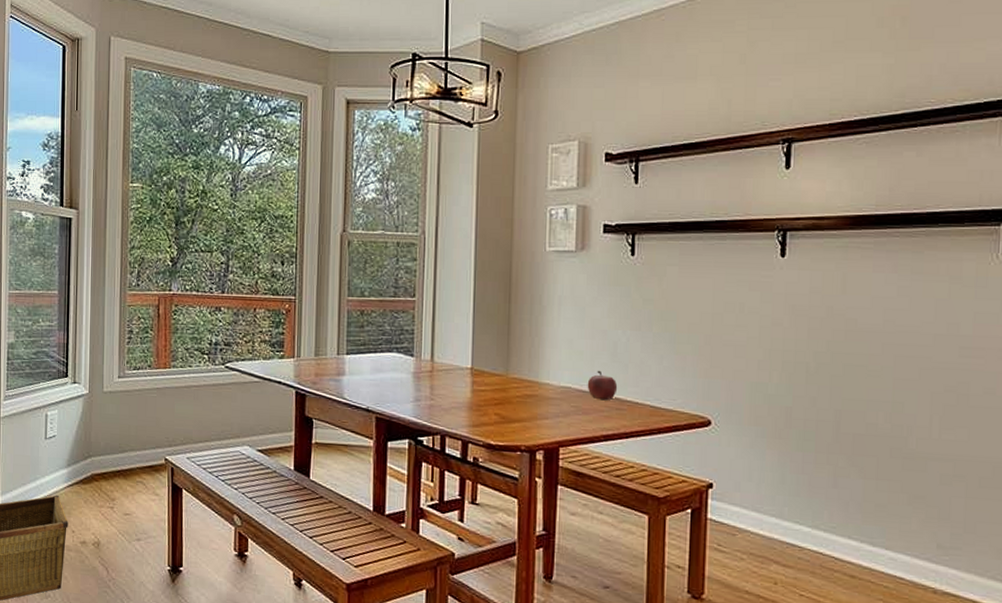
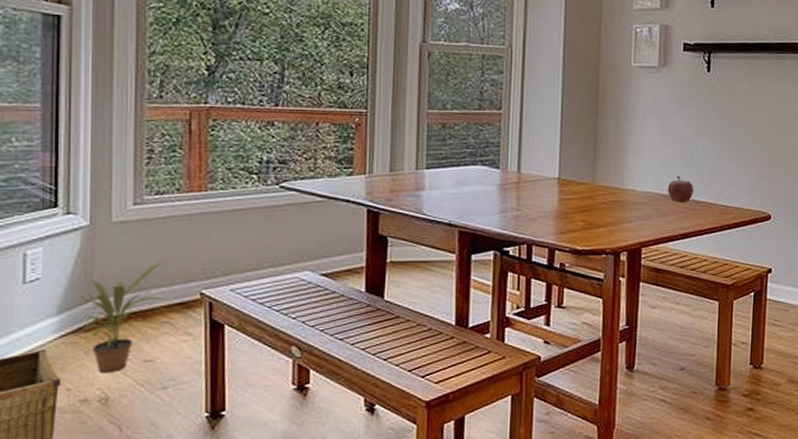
potted plant: none [80,429,139,521] -> present [78,262,164,374]

